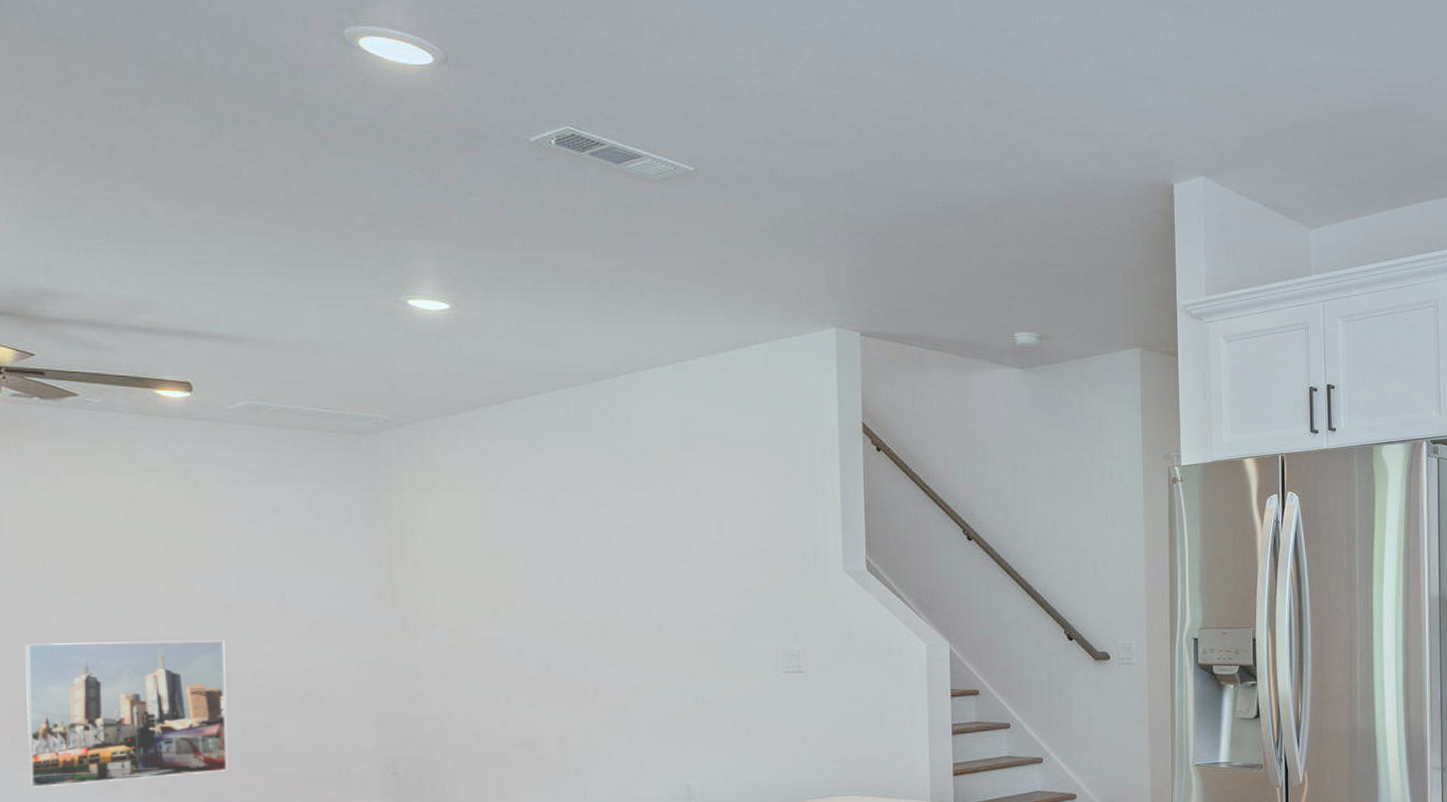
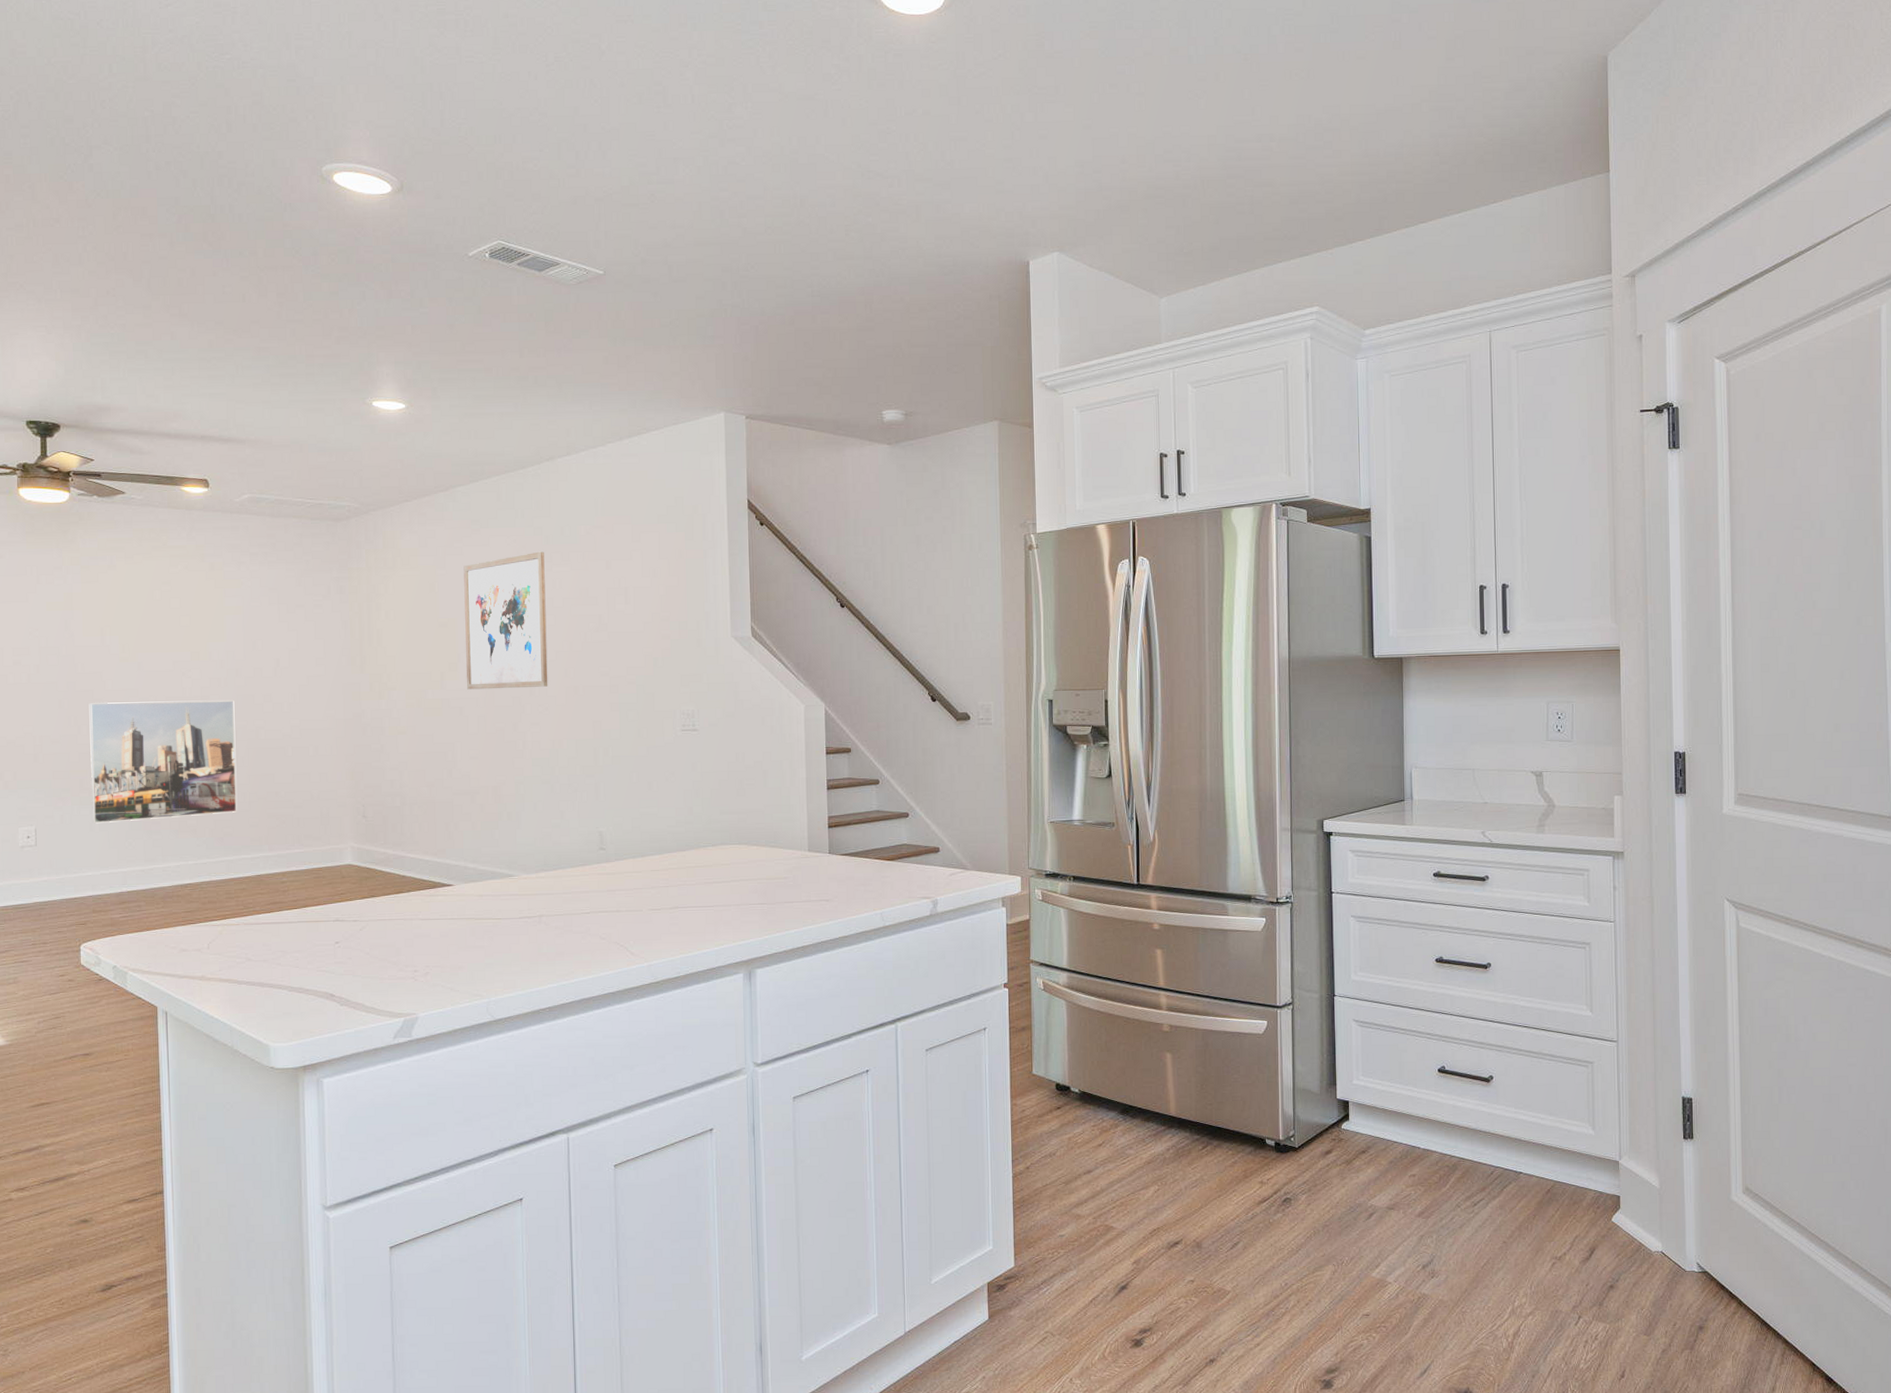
wall art: none [522,474,626,628] -> present [463,551,548,690]

